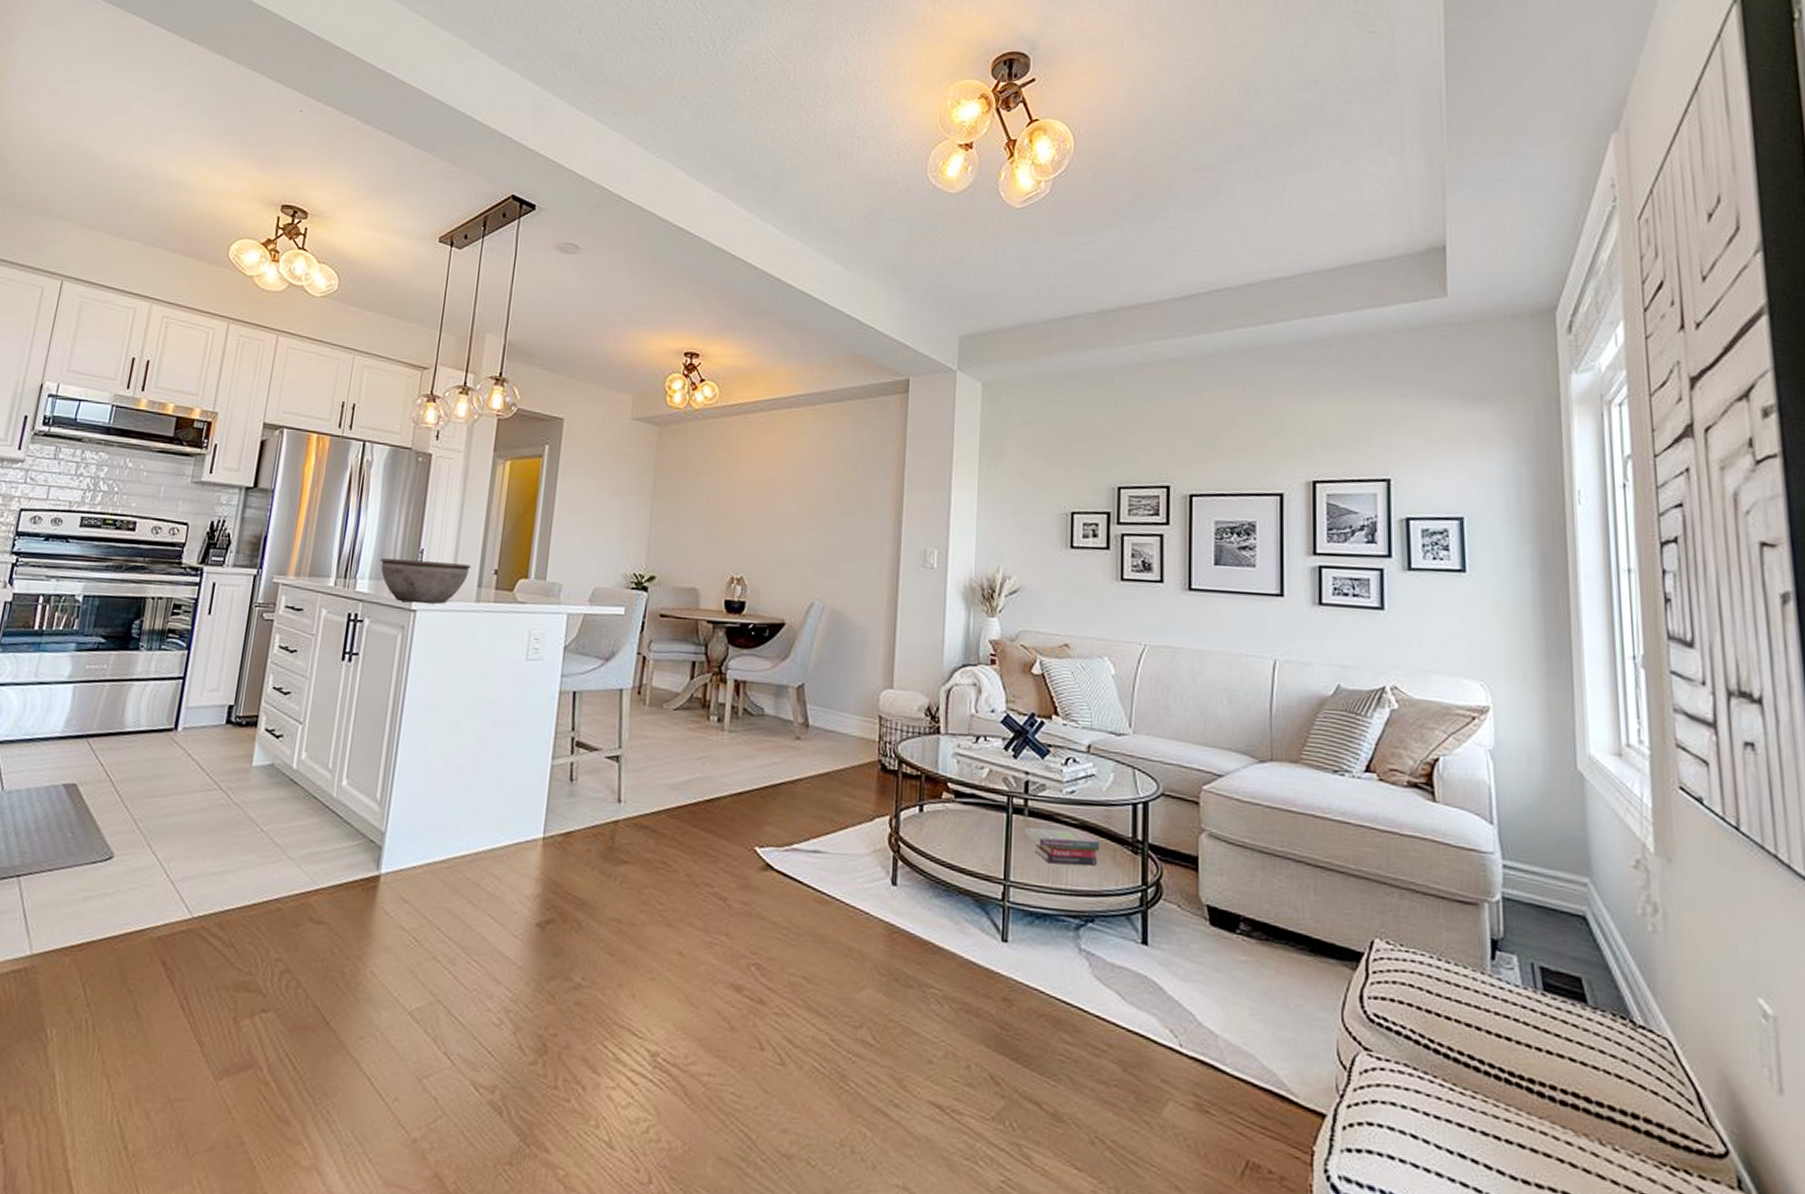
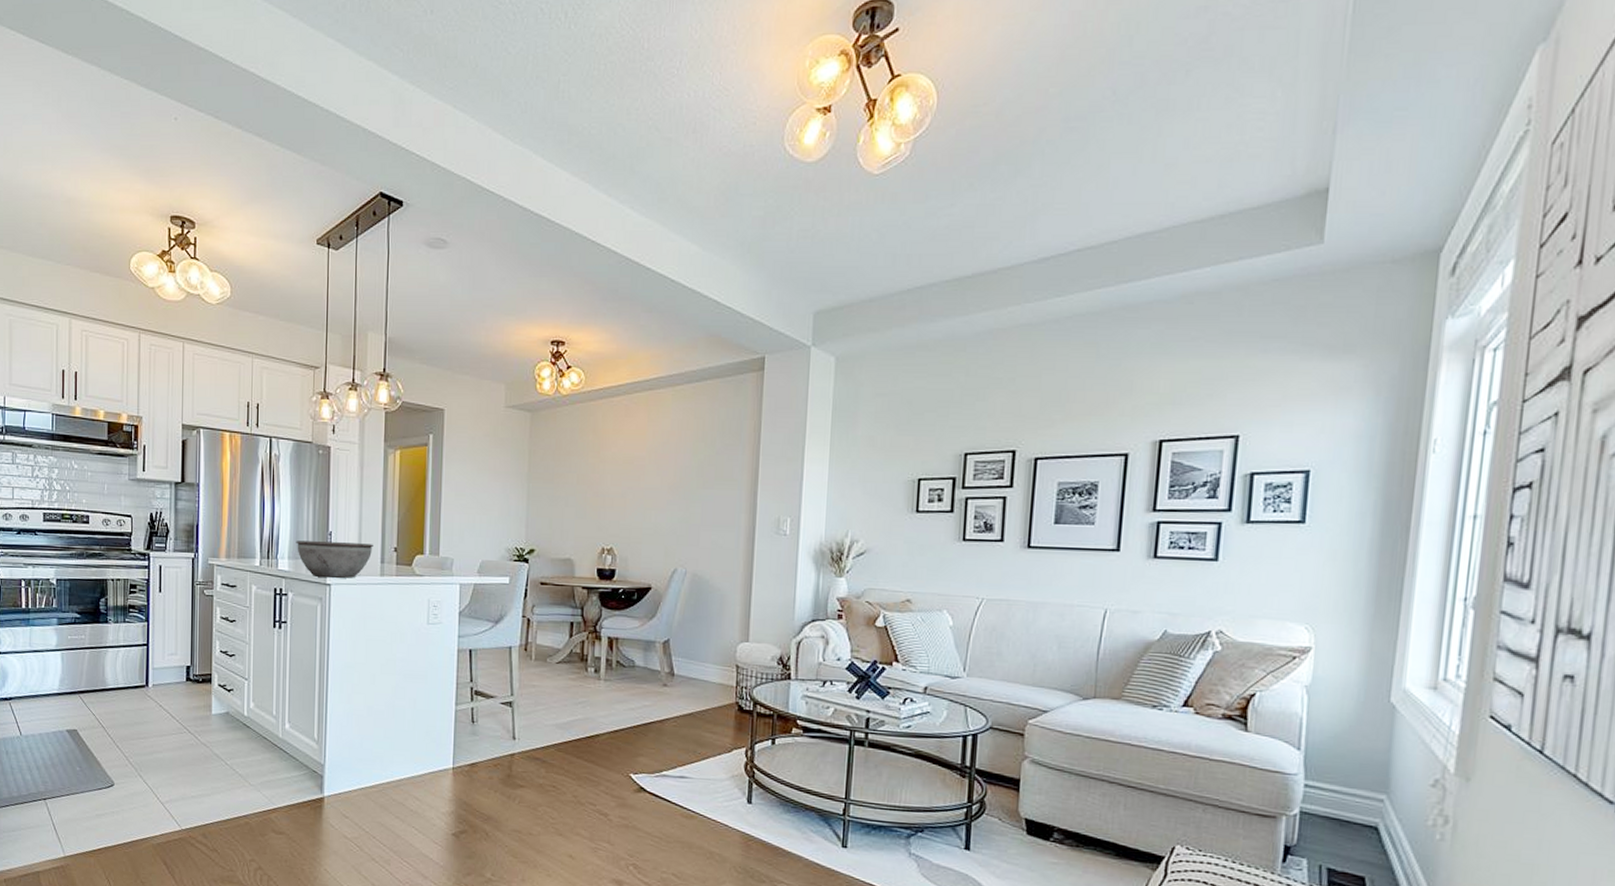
books: present [1024,827,1100,866] -> none [864,756,932,787]

